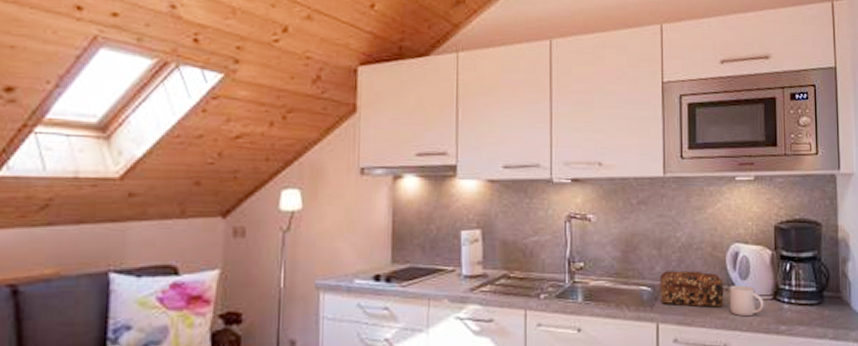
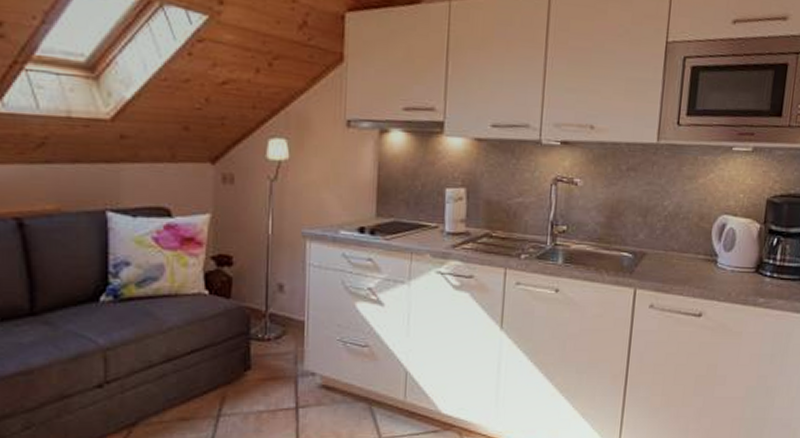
bread loaf: present [660,271,724,307] -> none [641,239,707,277]
mug: present [729,285,764,317] -> none [709,256,746,288]

